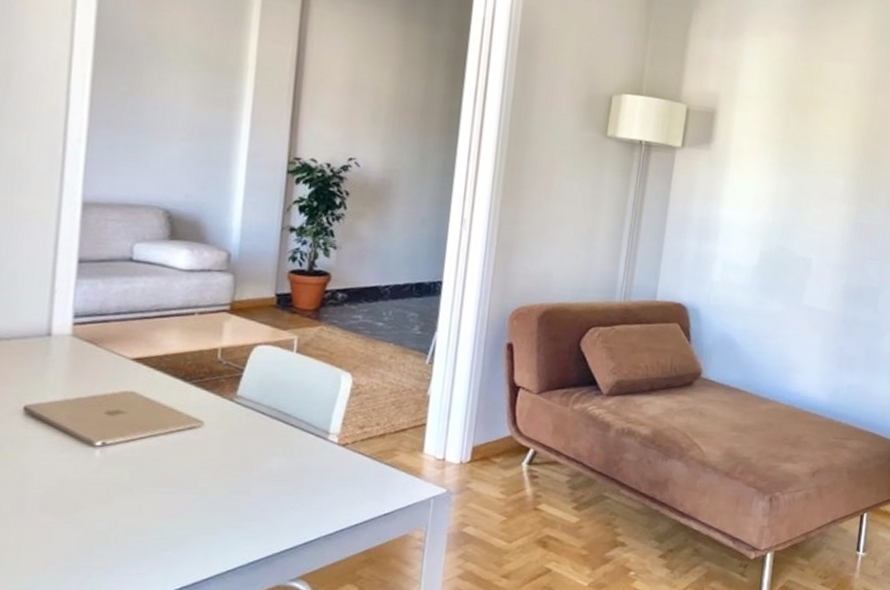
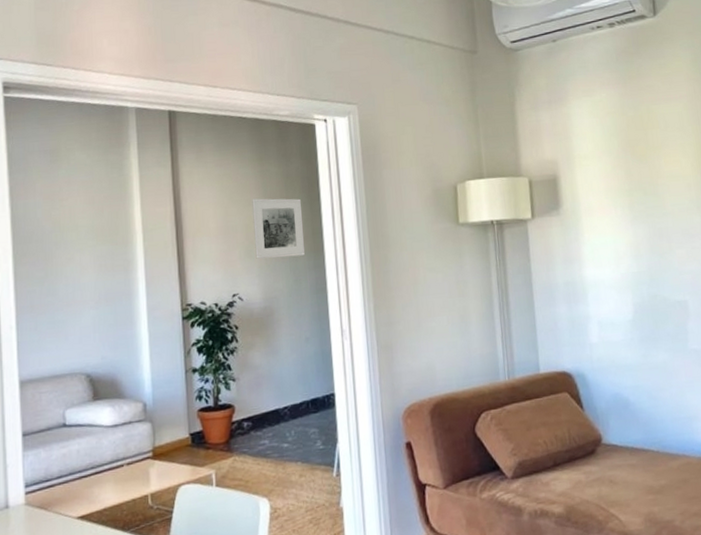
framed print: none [382,60,444,133] -> present [252,198,305,259]

